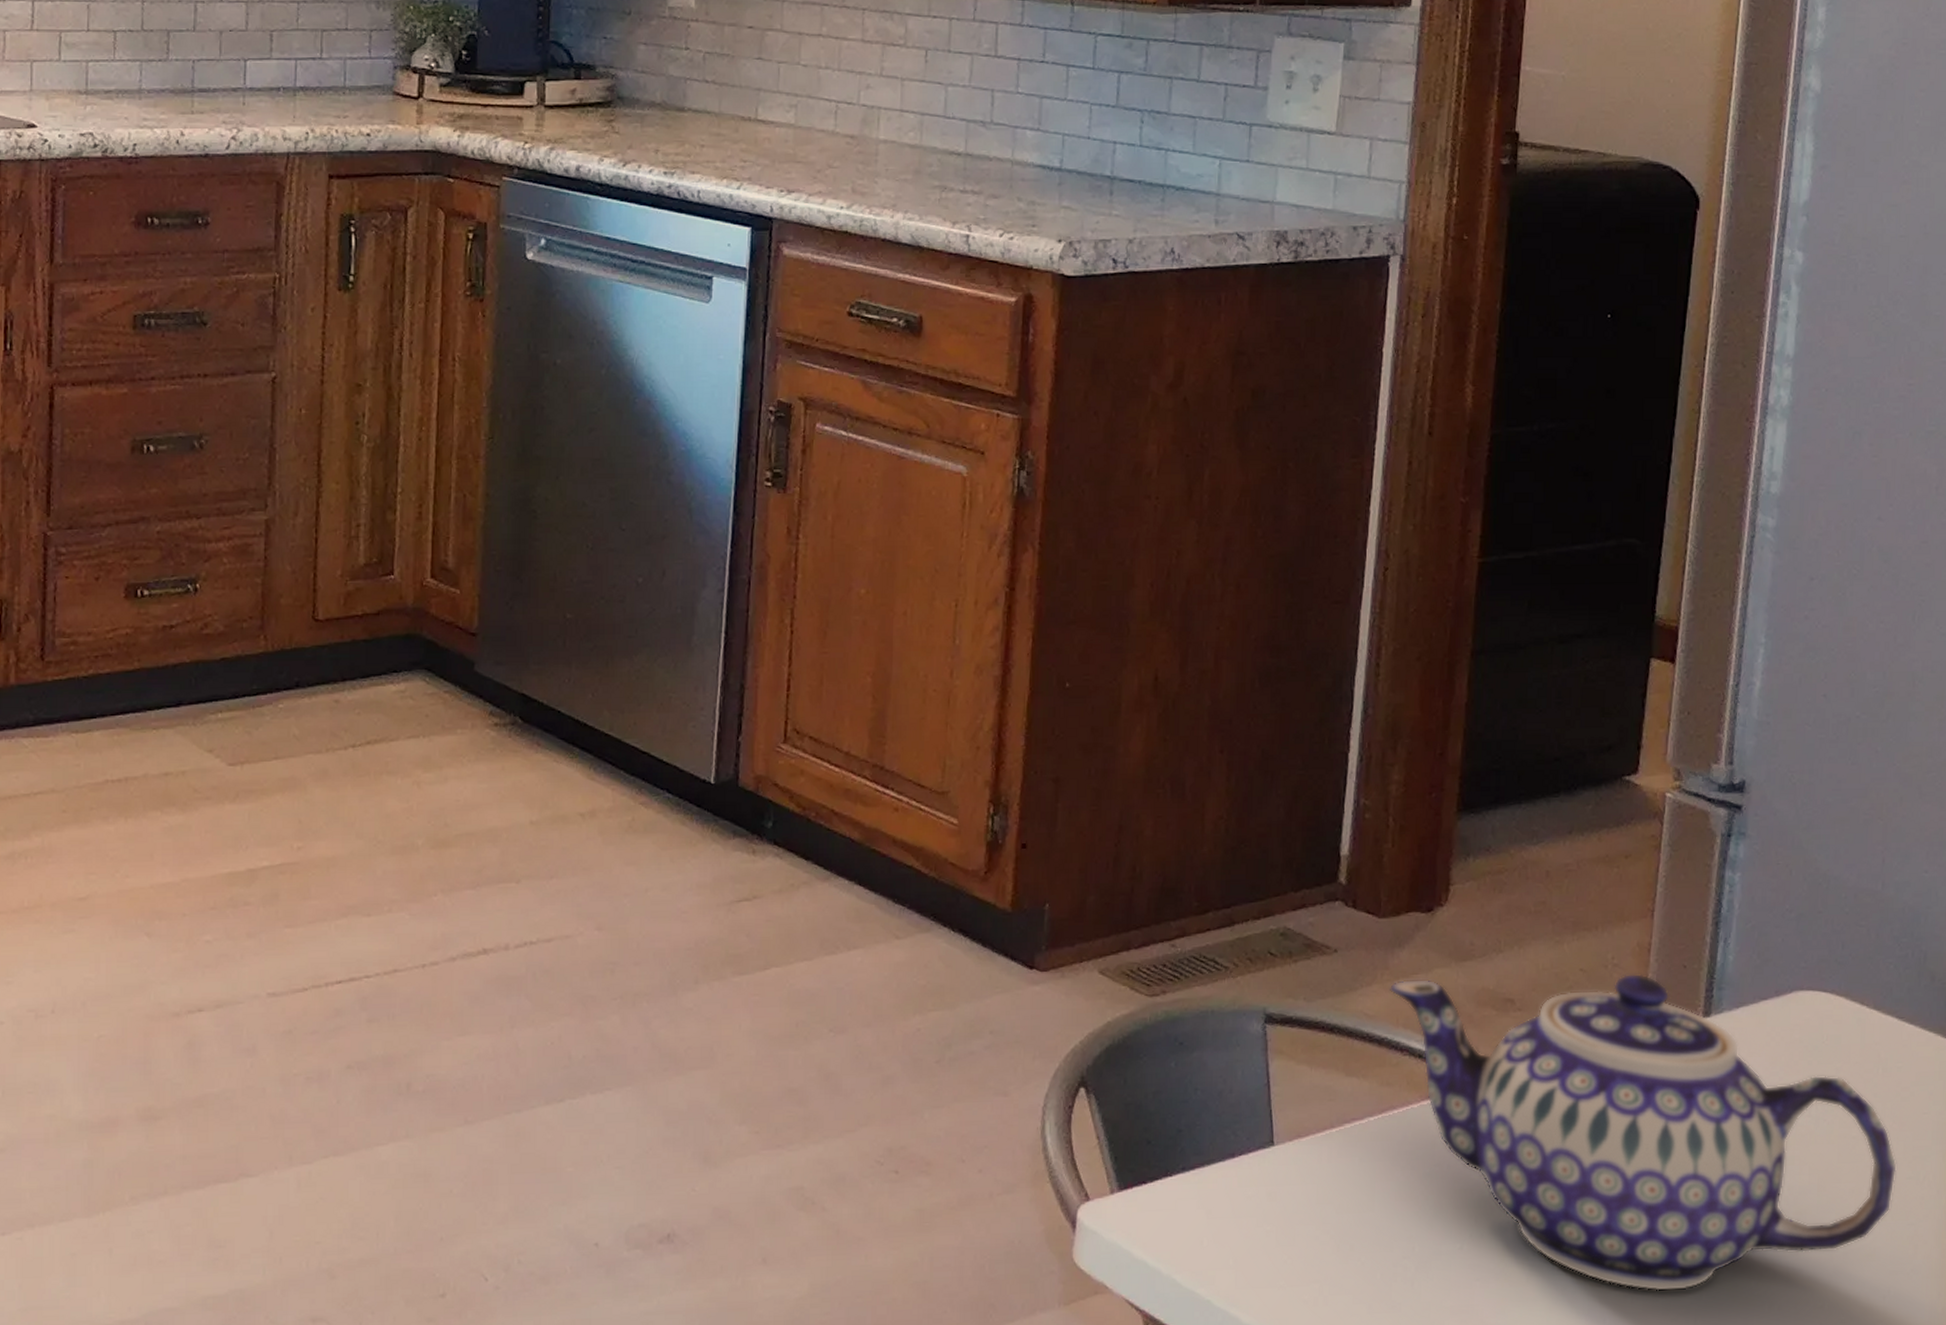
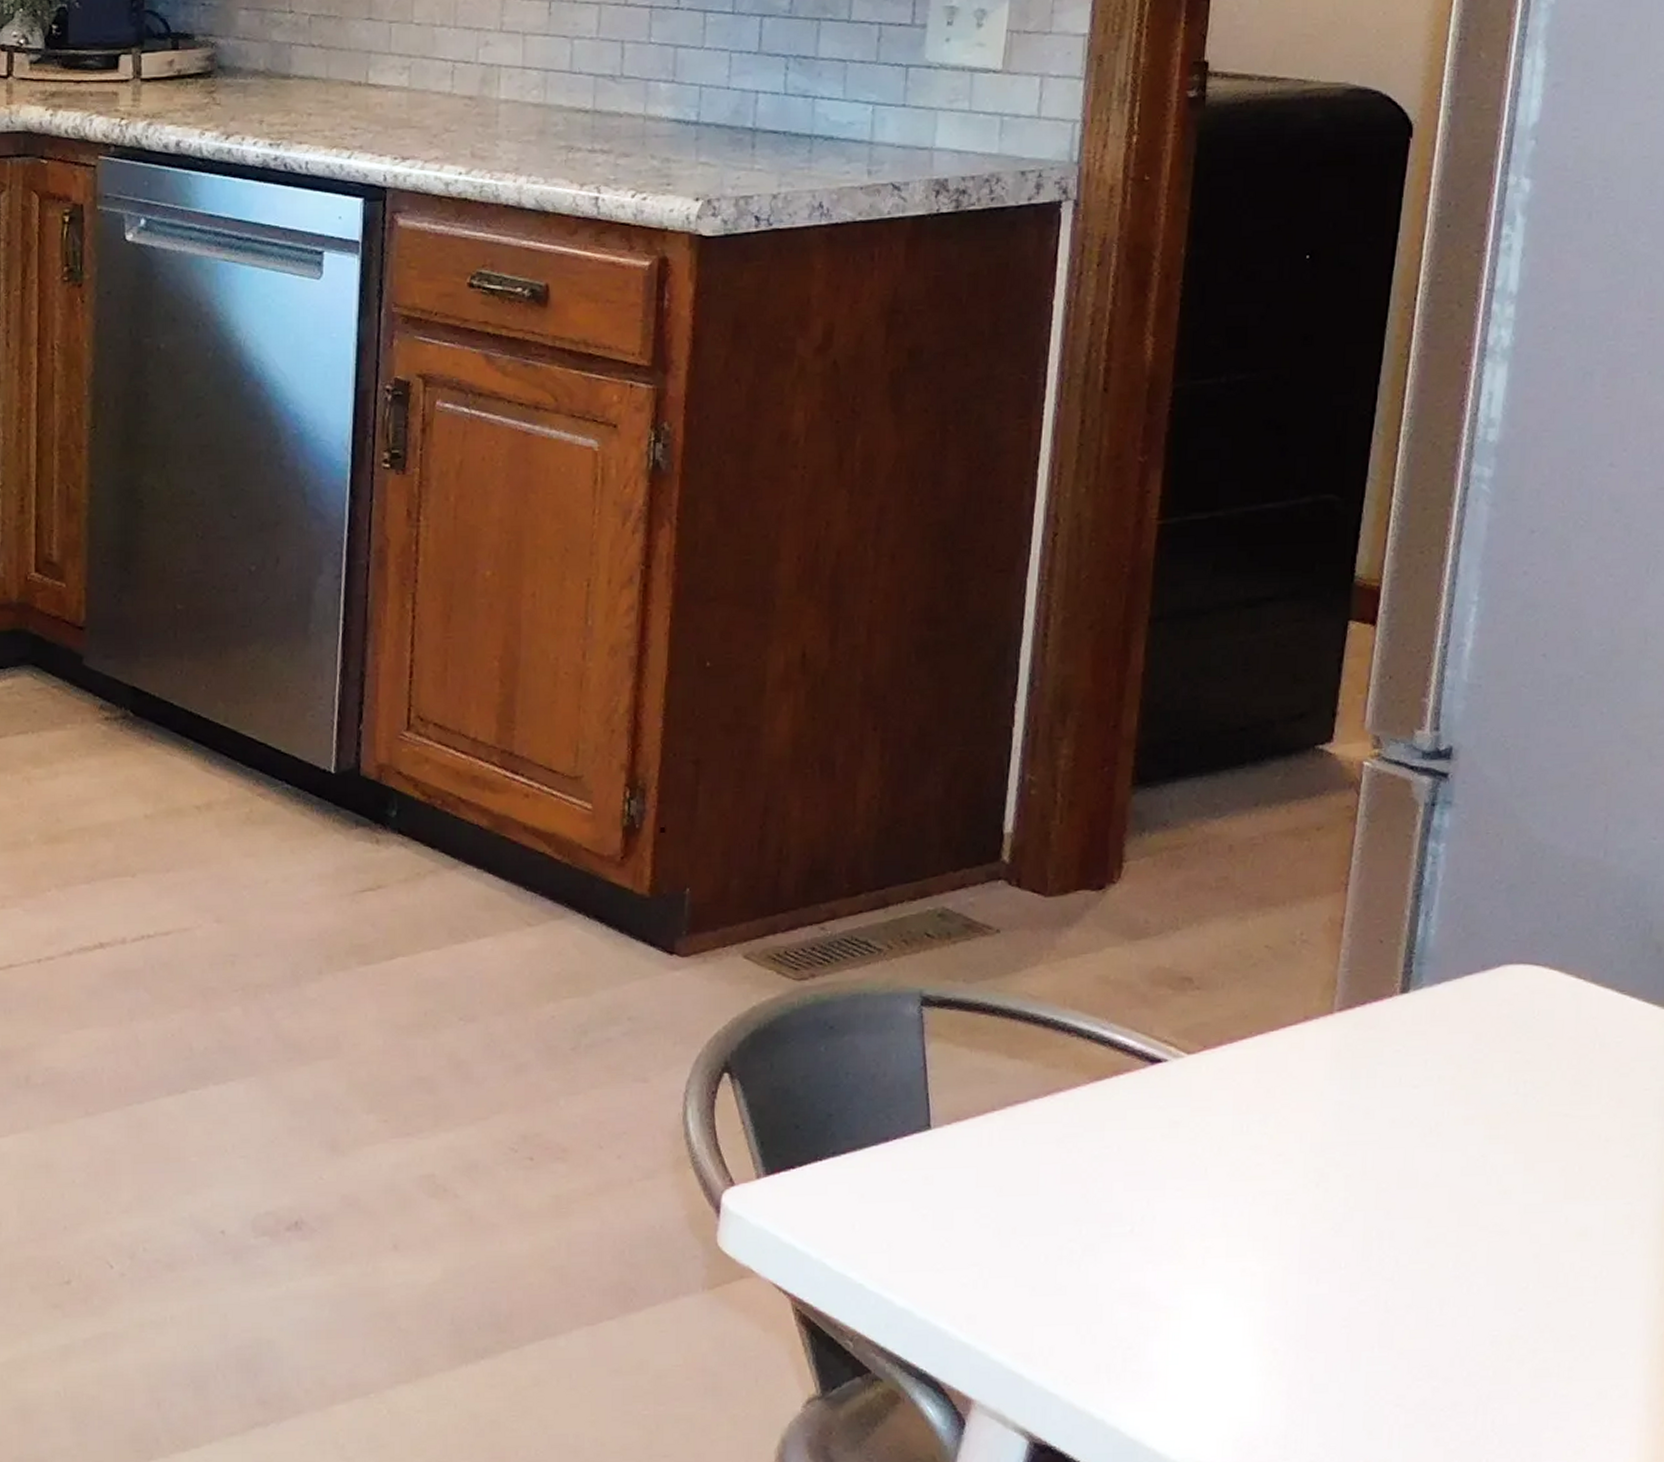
teapot: present [1390,973,1897,1292] -> none [1057,949,1613,1274]

